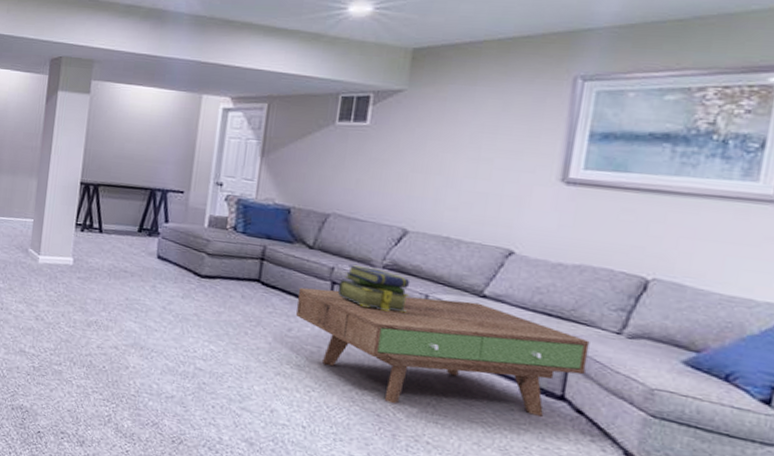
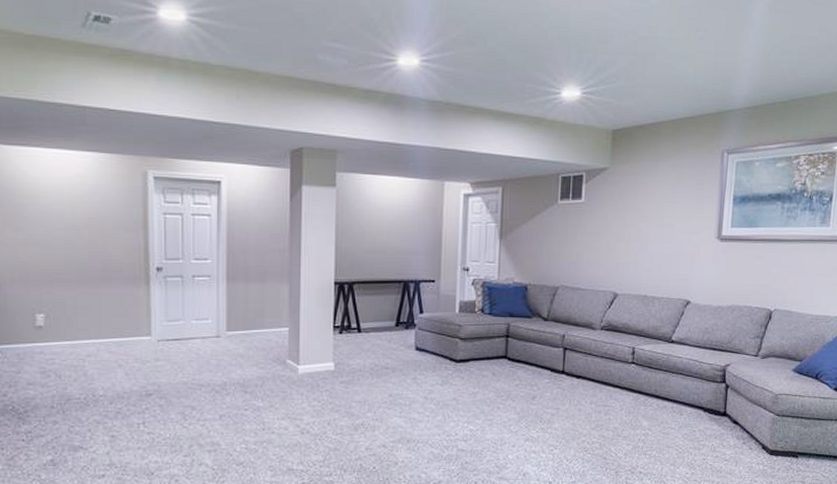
coffee table: present [296,287,590,417] -> none [538,348,740,446]
stack of books: present [337,264,411,313] -> none [568,330,622,367]

